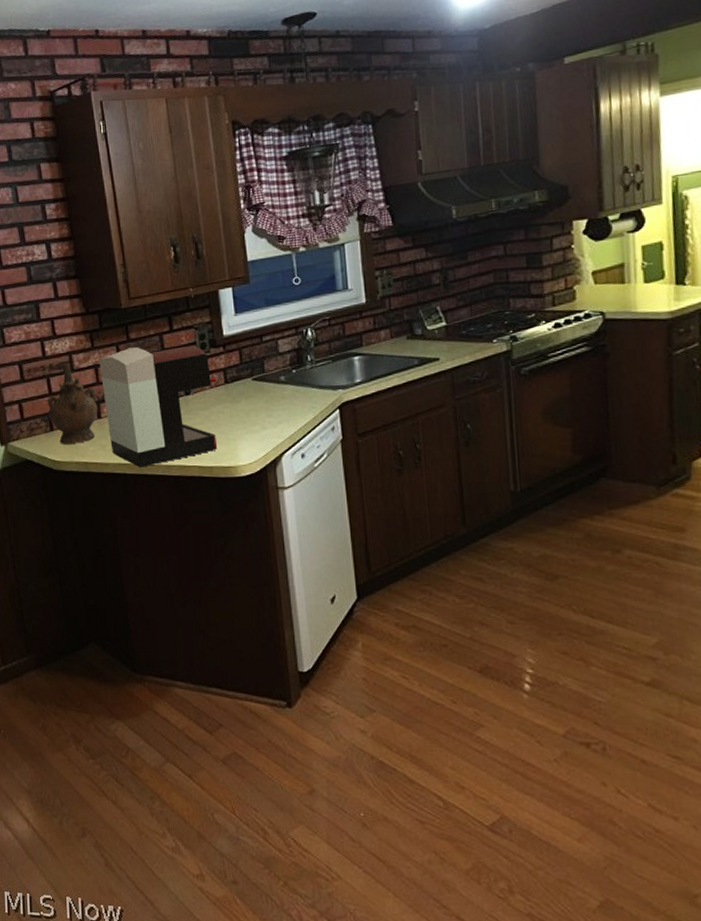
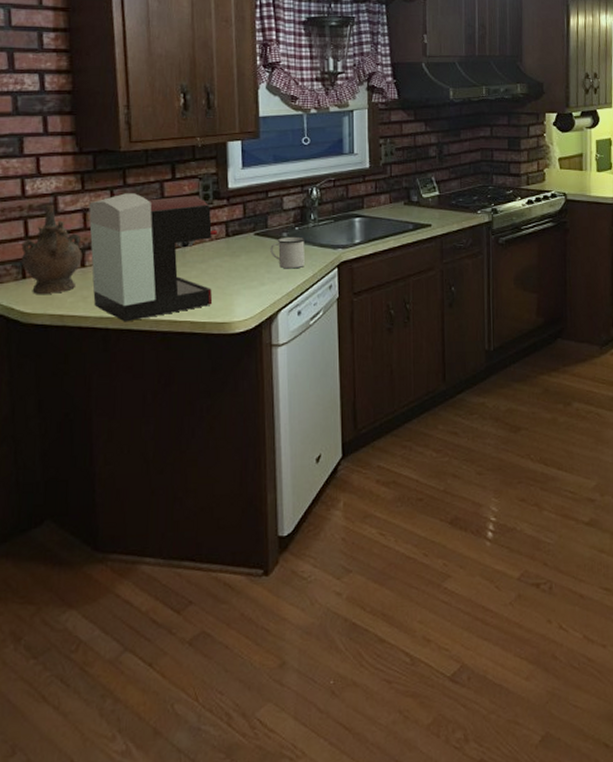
mug: none [269,379,305,413] -> present [270,236,305,269]

